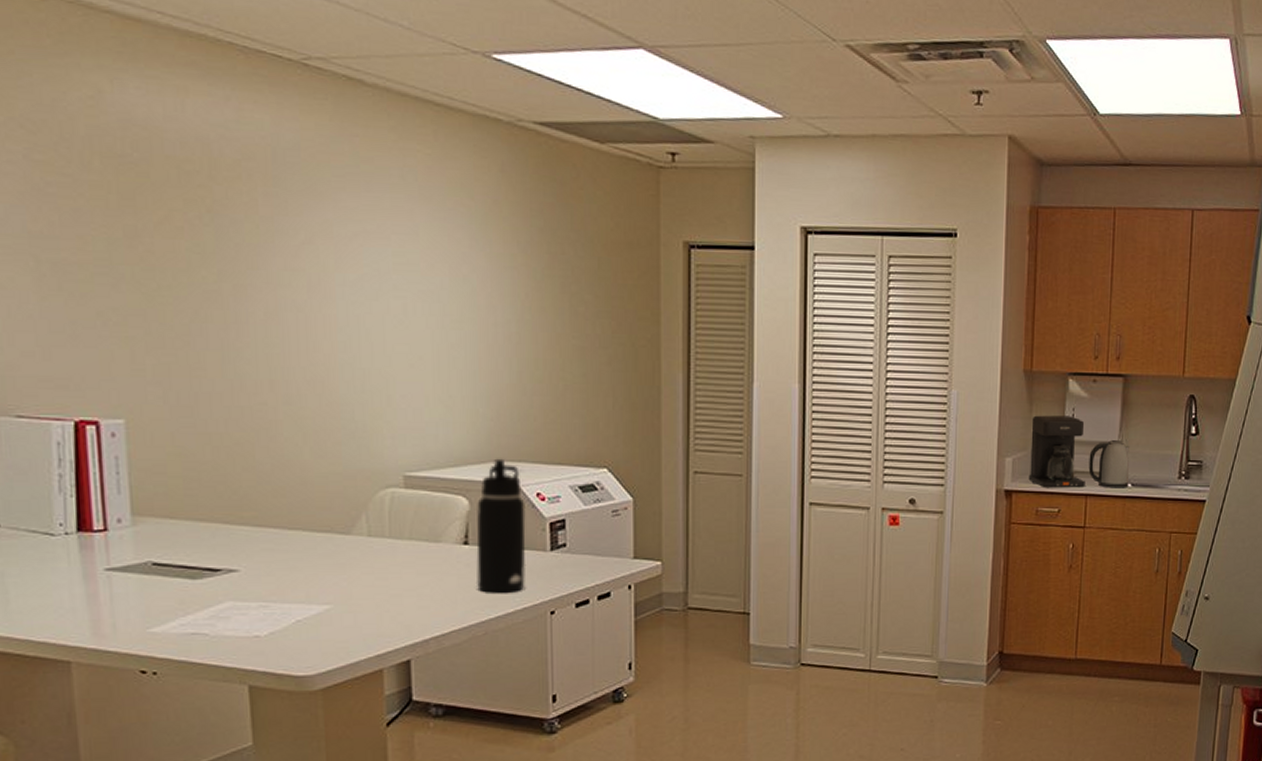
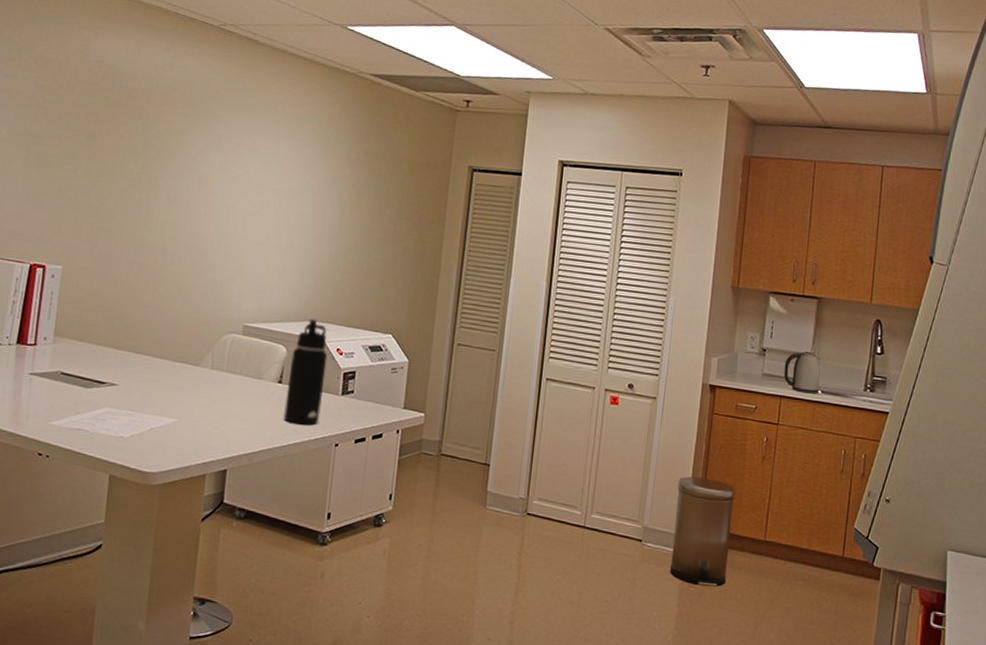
pedal bin: none [972,598,1041,718] -> present [670,476,736,588]
coffee maker: present [1028,415,1085,489] -> none [731,324,782,390]

